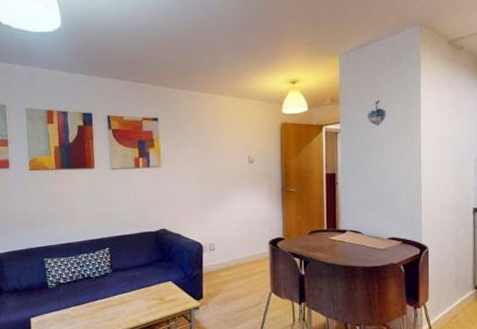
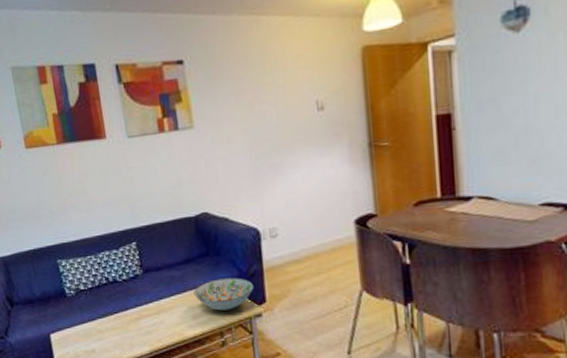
decorative bowl: none [149,279,195,304] -> present [193,277,255,311]

